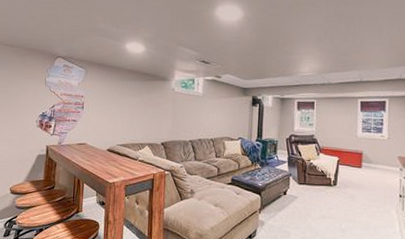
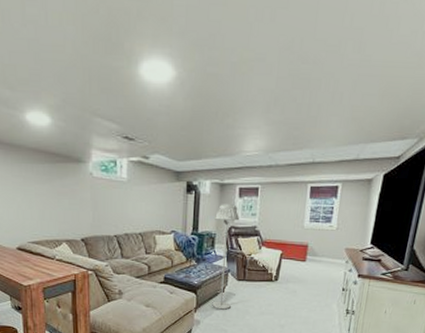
floor lamp: none [275,115,298,212] -> present [212,204,239,310]

